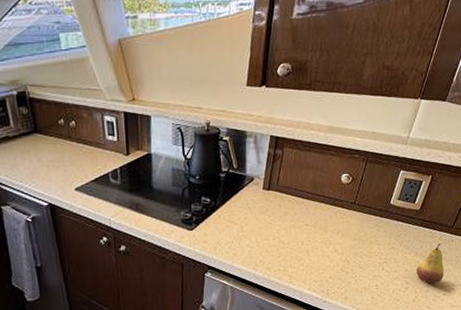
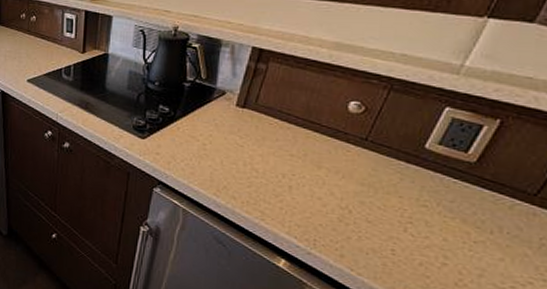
fruit: present [416,244,444,284] -> none [463,214,516,269]

